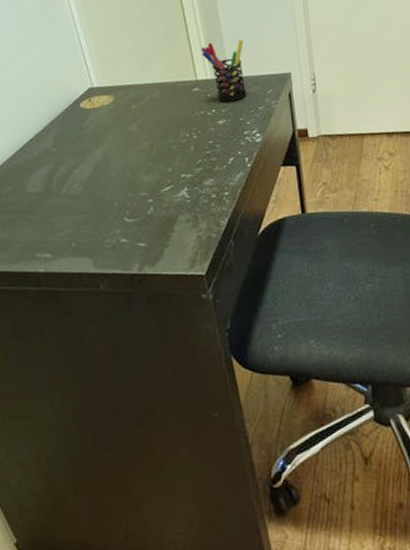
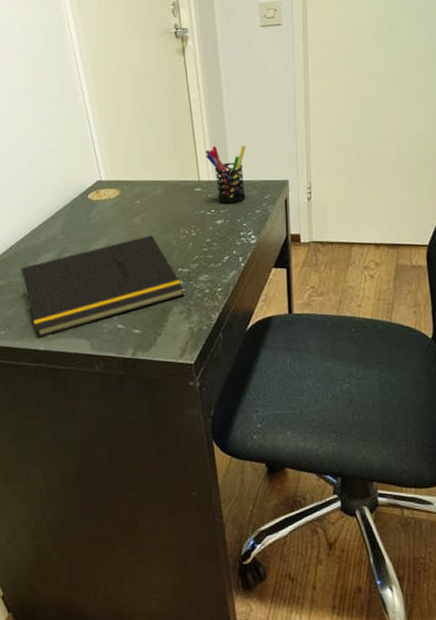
notepad: none [13,140,190,259] -> present [20,234,185,337]

